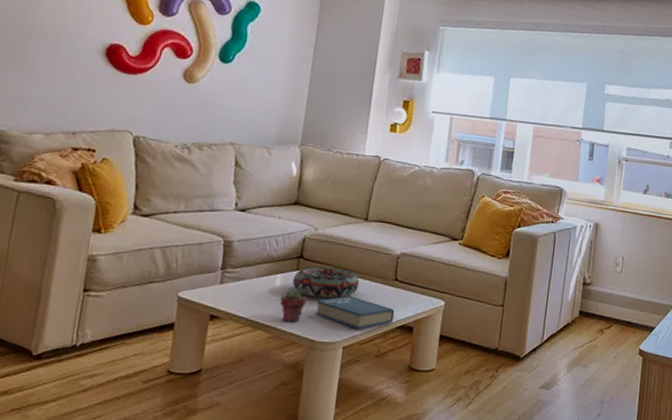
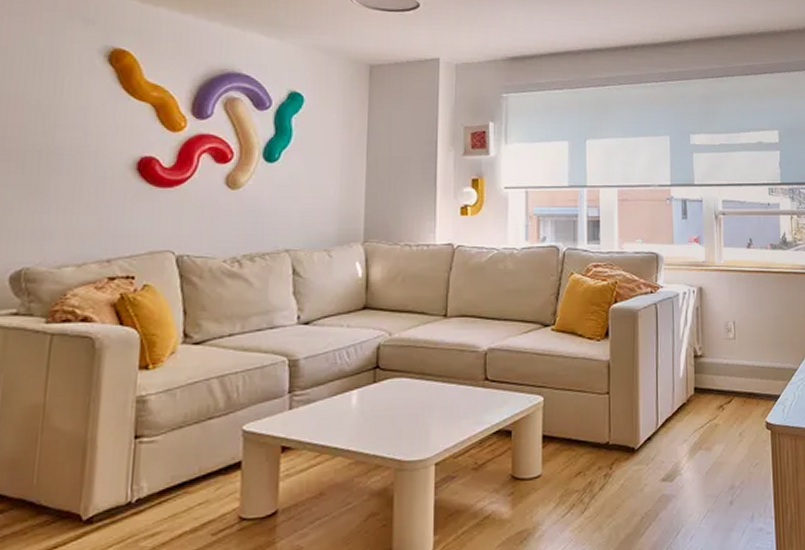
potted succulent: present [280,287,306,323] -> none [358,402,388,444]
decorative bowl: present [292,266,360,299] -> none [370,374,446,411]
book: present [315,295,395,330] -> none [400,404,489,442]

